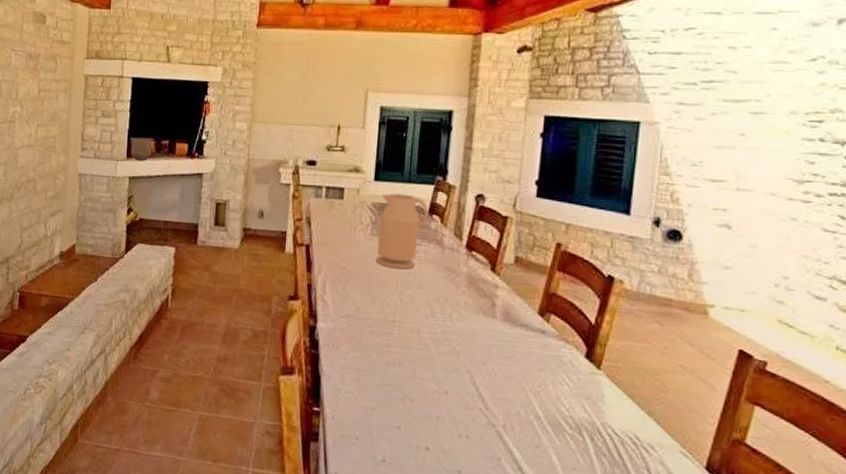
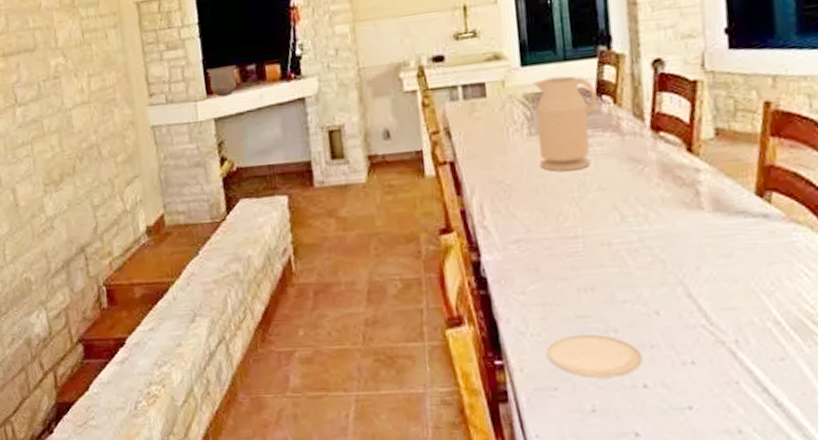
plate: none [354,397,430,438] -> present [545,334,644,378]

